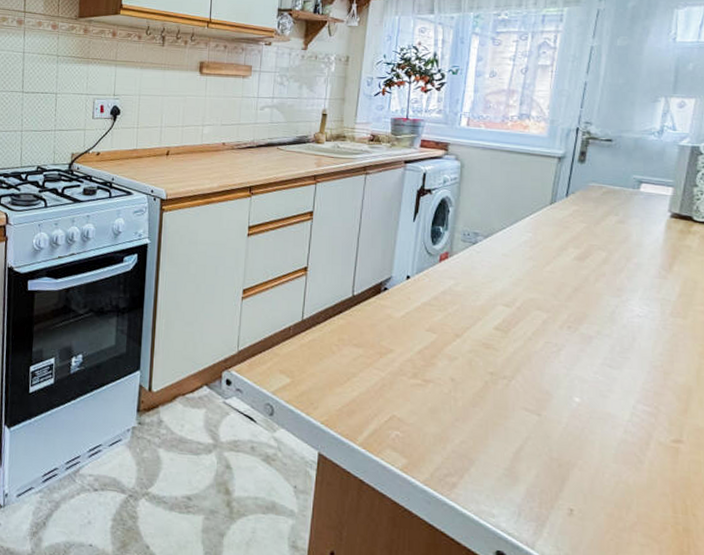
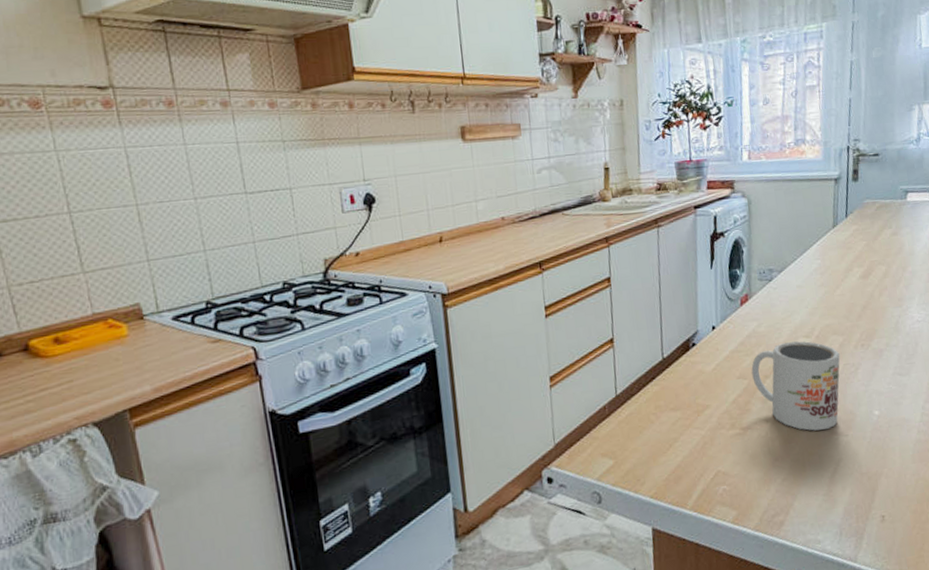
mug: none [442,306,542,403] -> present [751,341,841,431]

